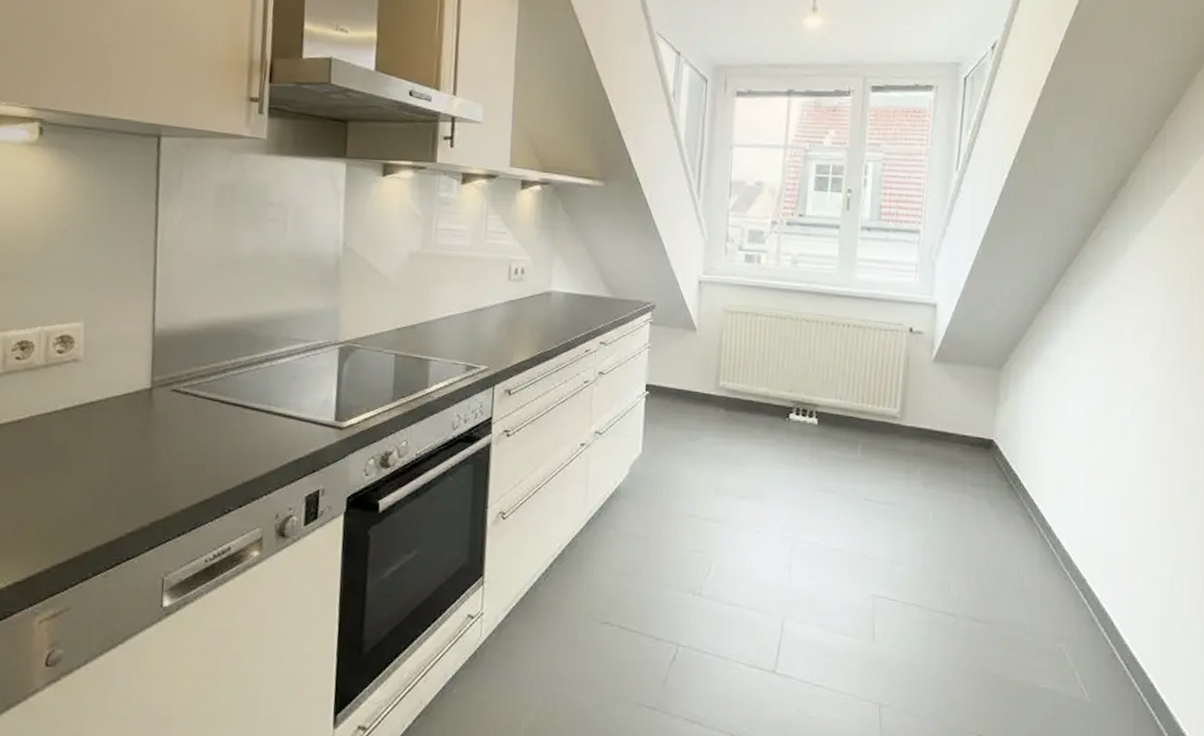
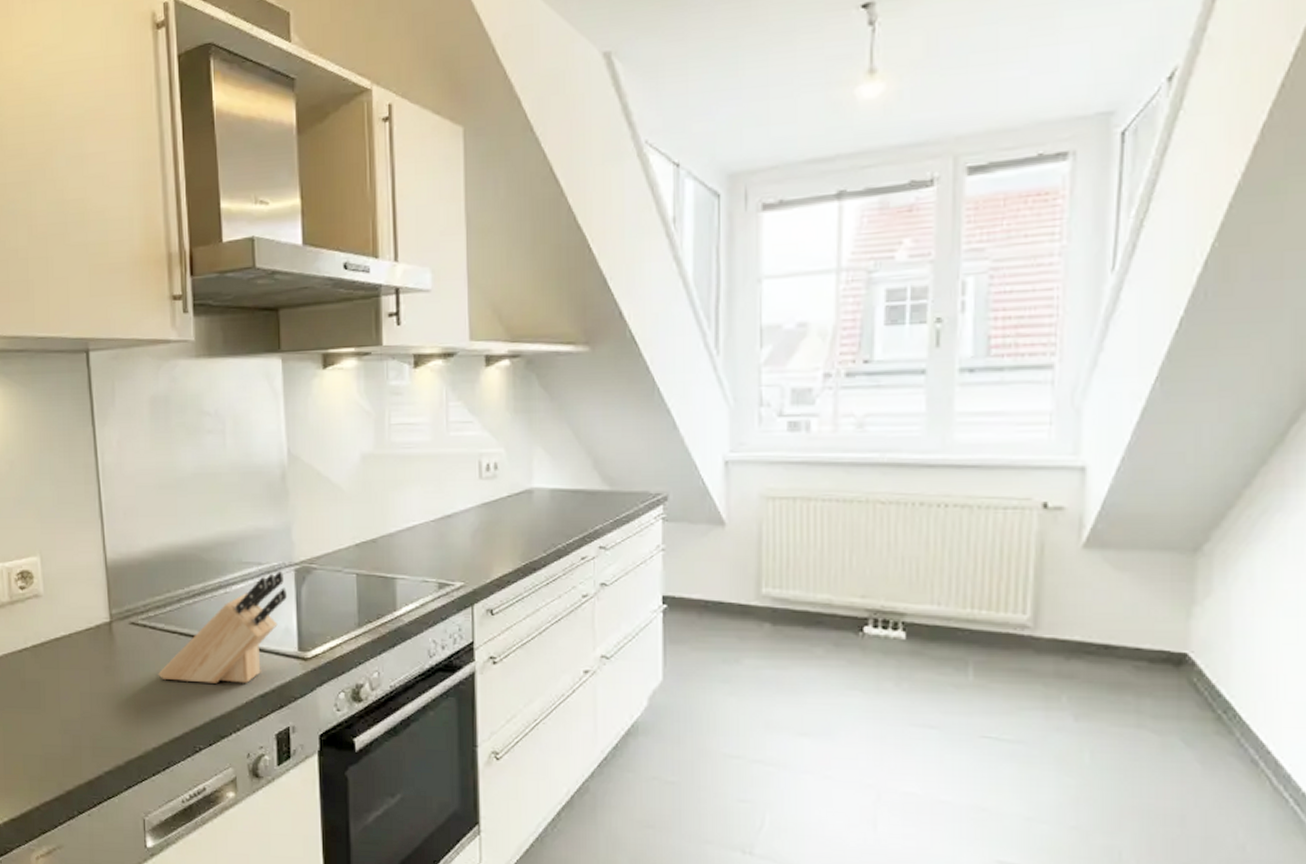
knife block: none [195,348,330,449] -> present [158,570,287,684]

